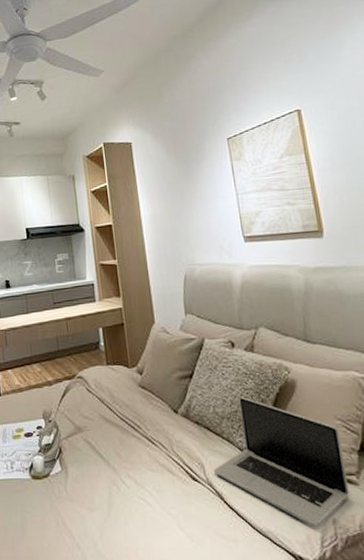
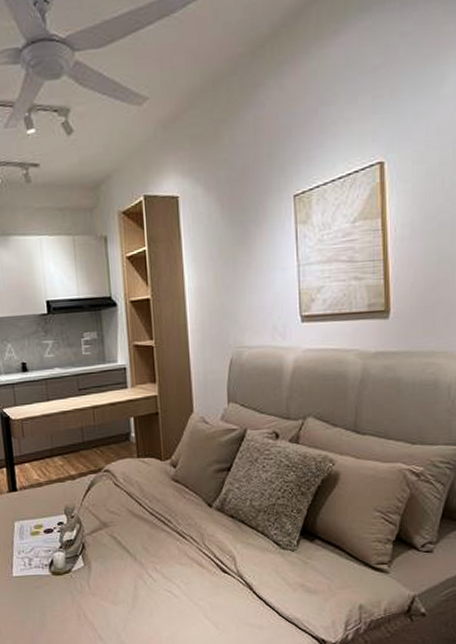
laptop: present [214,397,349,528] -> none [246,490,379,614]

